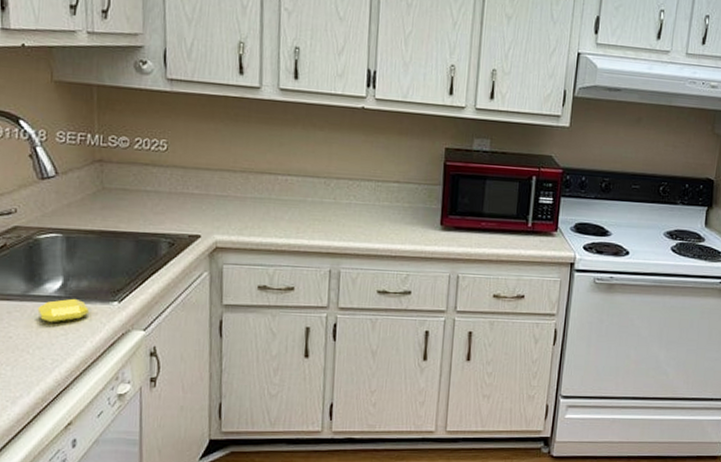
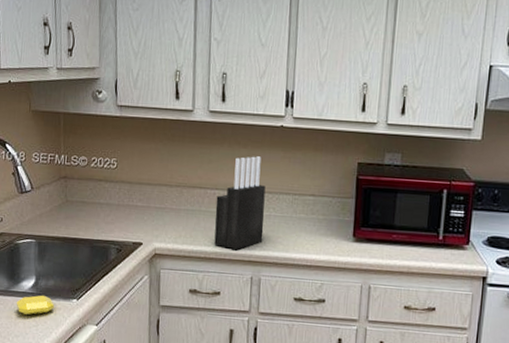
knife block: none [287,139,345,241] -> present [214,156,266,249]

